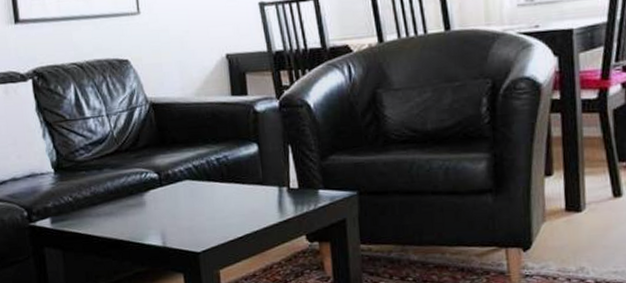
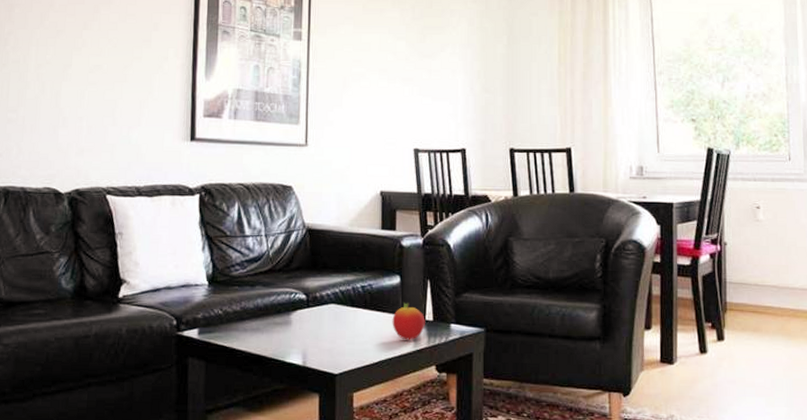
apple: none [253,170,290,211] -> present [392,301,425,340]

